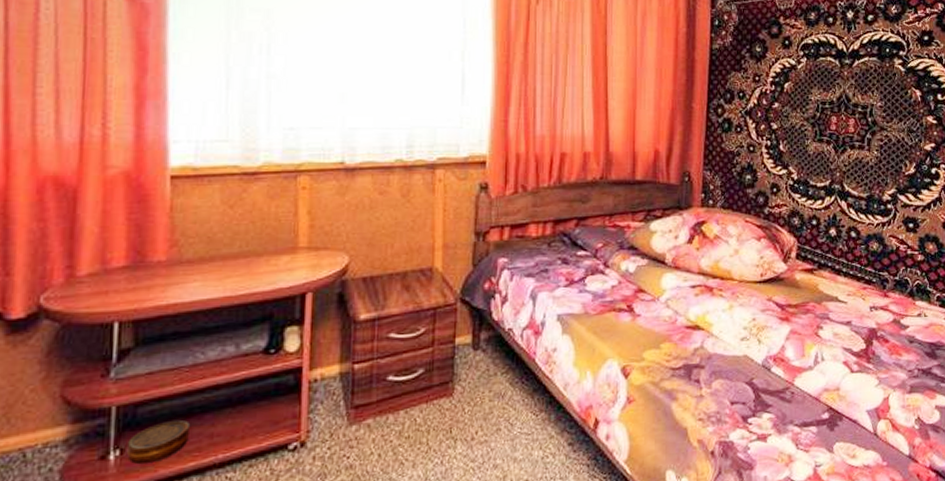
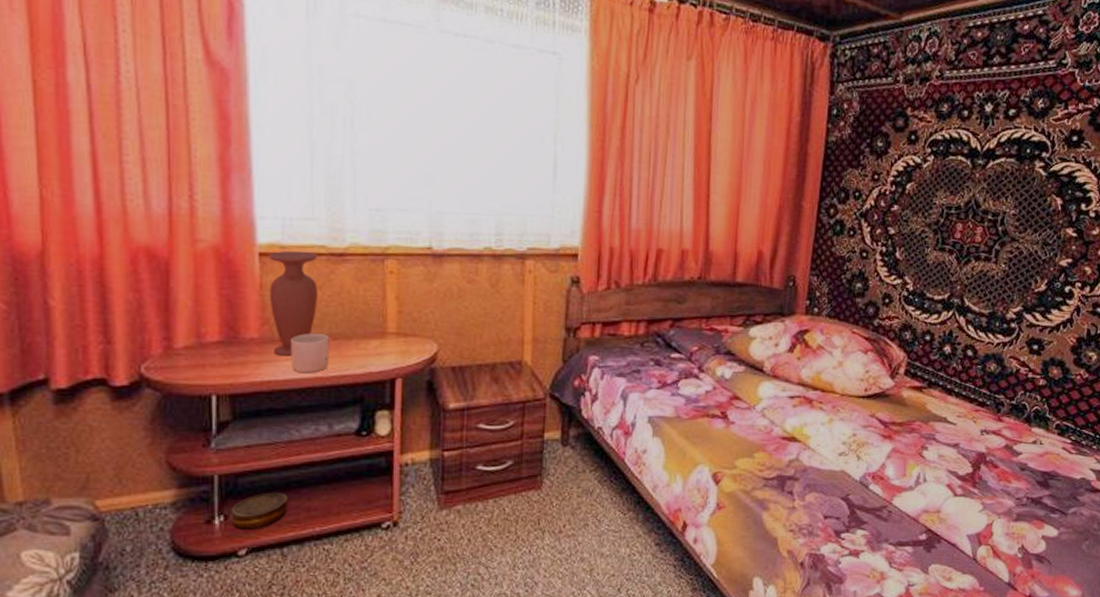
vase: none [179,172,230,277] -> present [269,250,319,356]
mug: none [198,252,240,294] -> present [289,333,330,374]

